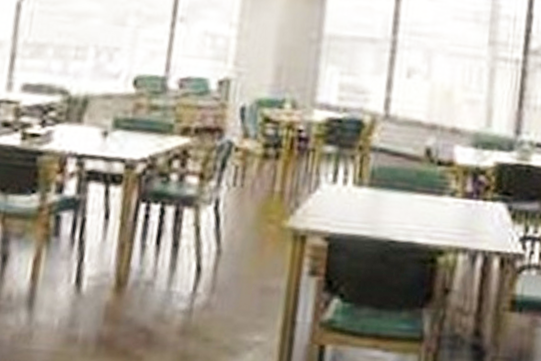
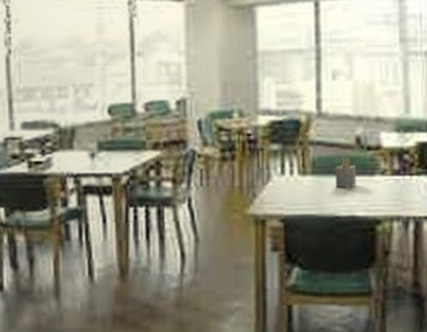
napkin holder: none [395,171,422,208] -> present [334,158,357,189]

